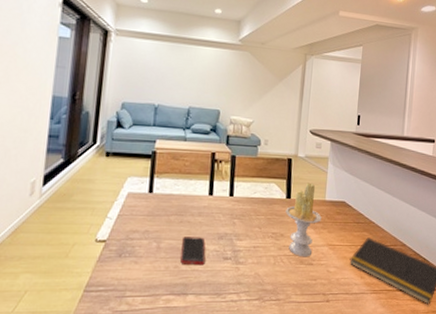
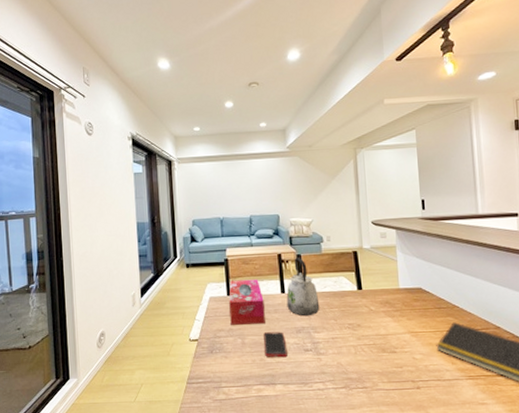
tissue box: none [147,176,189,227] -> present [229,279,265,325]
kettle: none [212,159,247,222] -> present [286,258,320,317]
candle: present [286,182,322,257] -> none [359,272,398,346]

